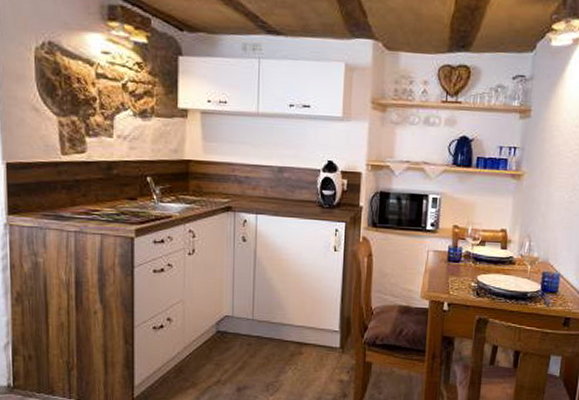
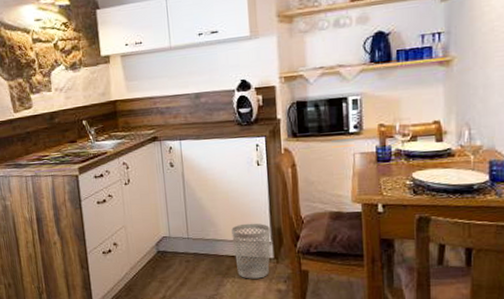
wastebasket: none [300,309,339,368] -> present [231,223,271,279]

